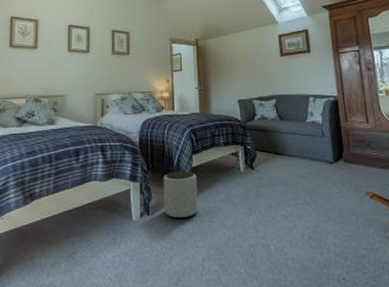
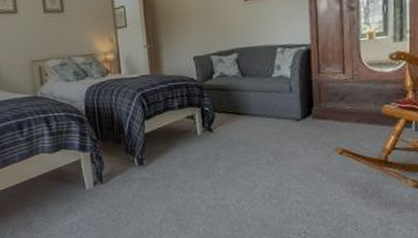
plant pot: present [164,170,198,218] -> none [115,137,154,185]

